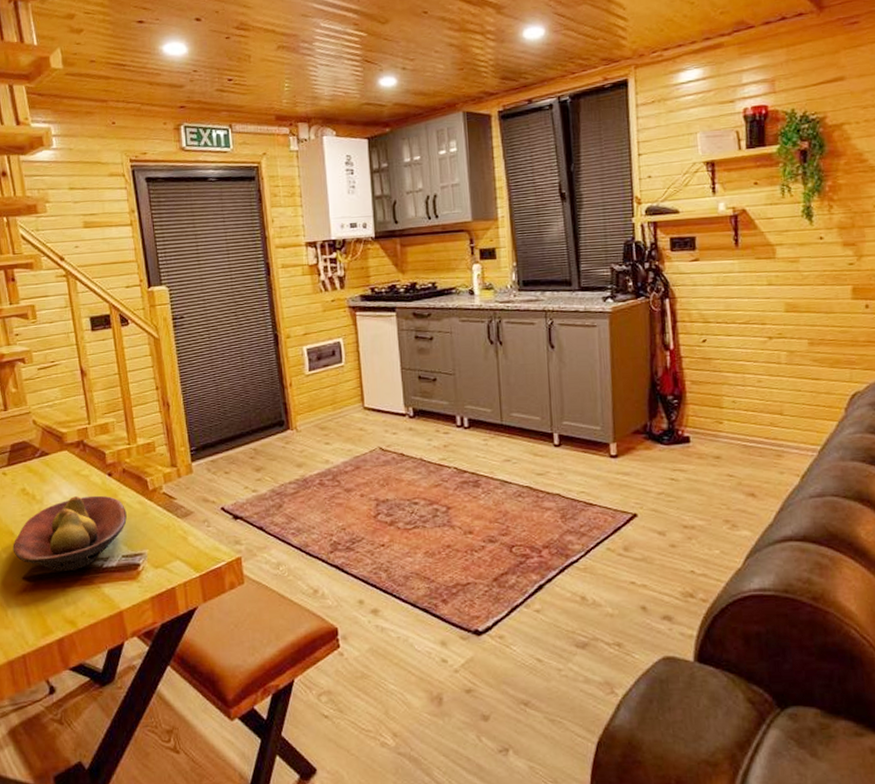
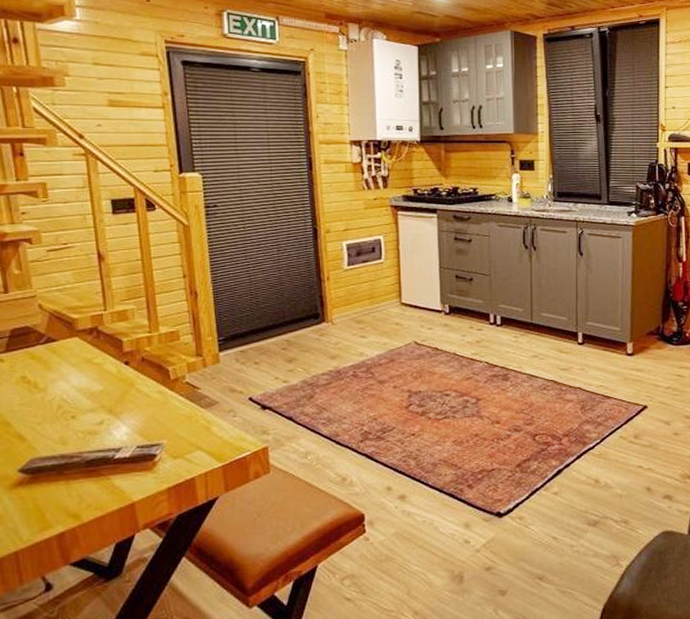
fruit bowl: present [12,495,127,572] -> none [8,384,144,464]

